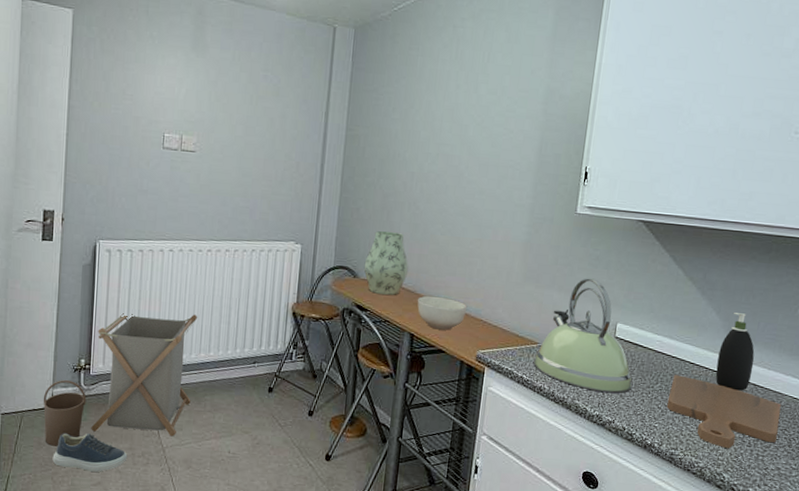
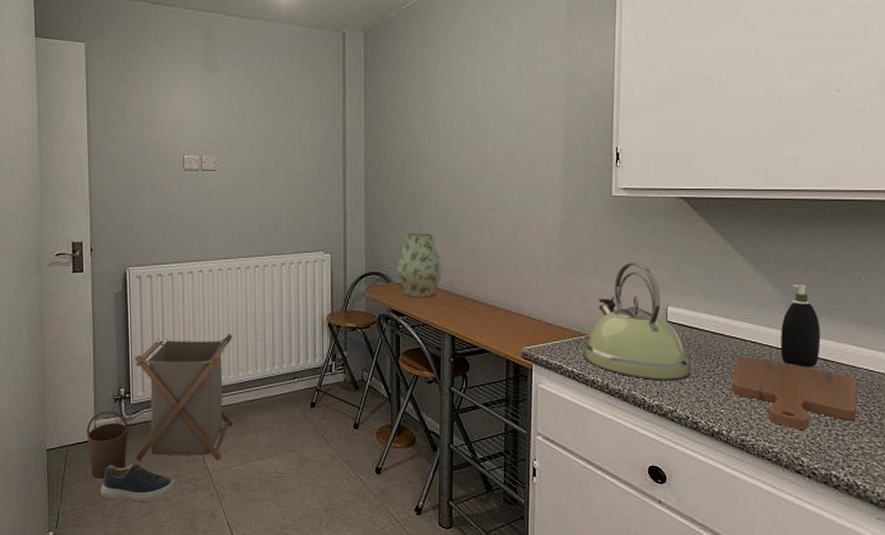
bowl: present [417,295,468,331] -> none [454,294,508,329]

